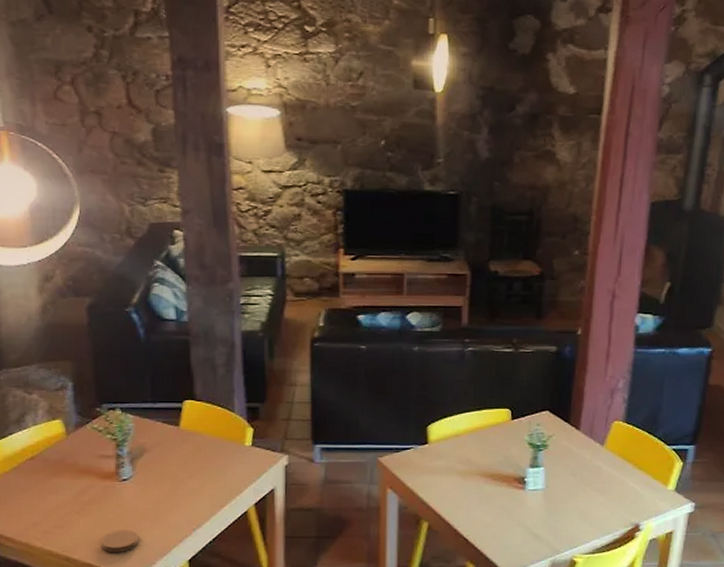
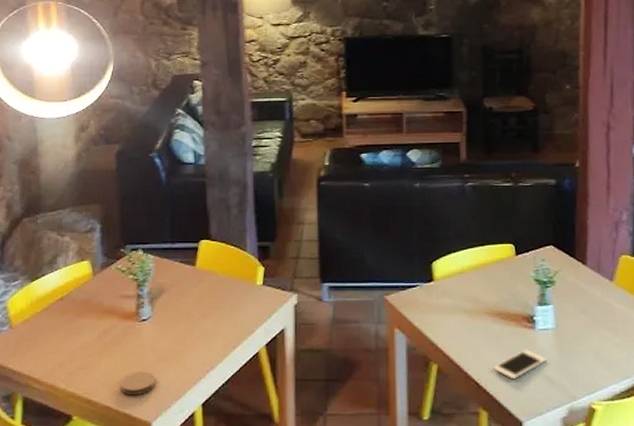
cell phone: none [483,508,534,536] -> present [494,349,546,380]

